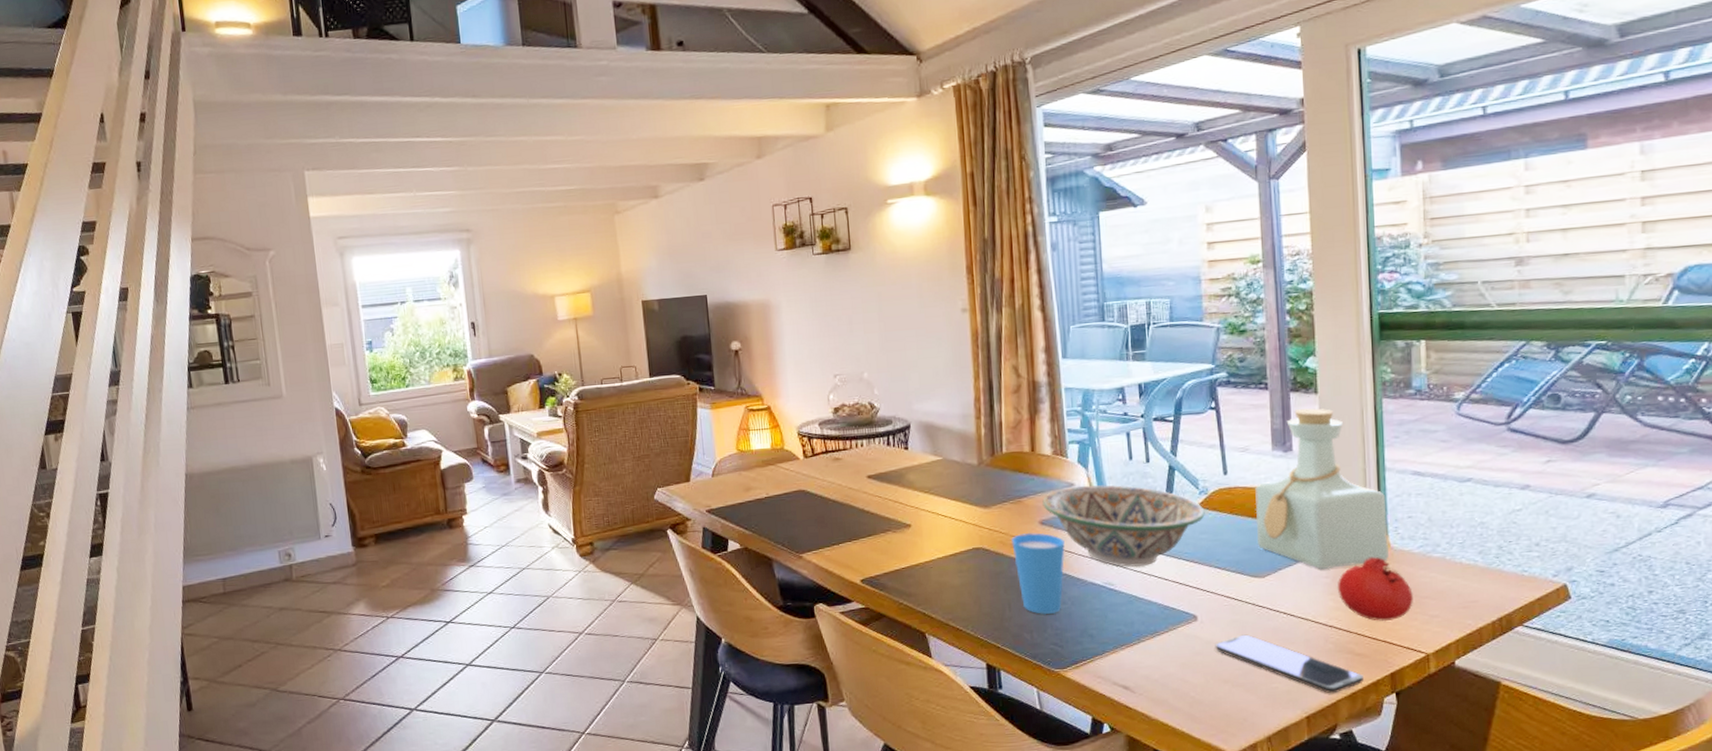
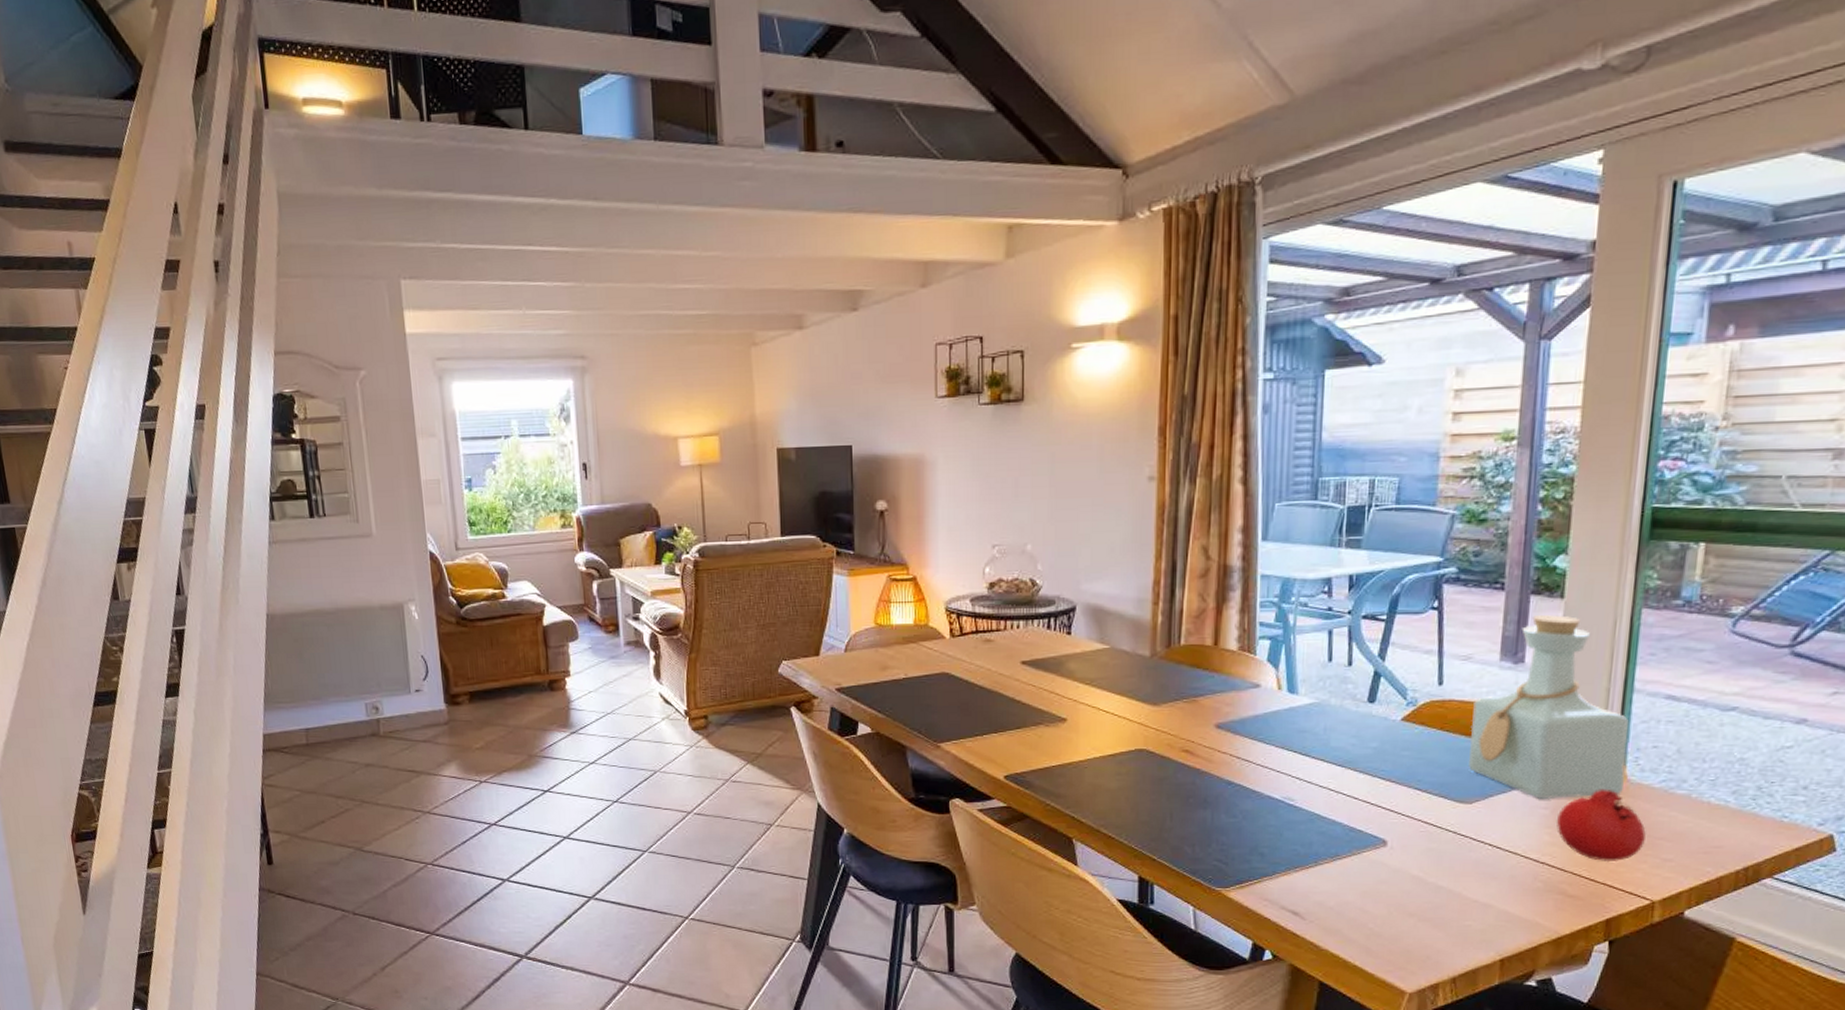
cup: present [1011,532,1065,615] -> none [1181,736,1242,828]
decorative bowl: present [1042,485,1205,568] -> none [1221,687,1411,783]
smartphone: present [1215,634,1365,694] -> none [1403,865,1575,937]

